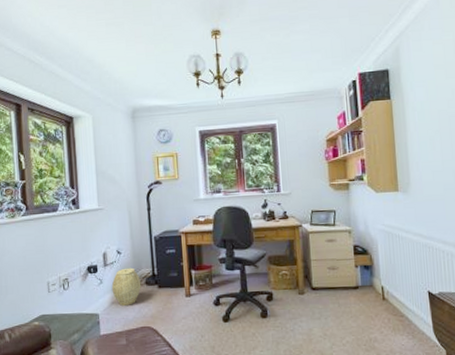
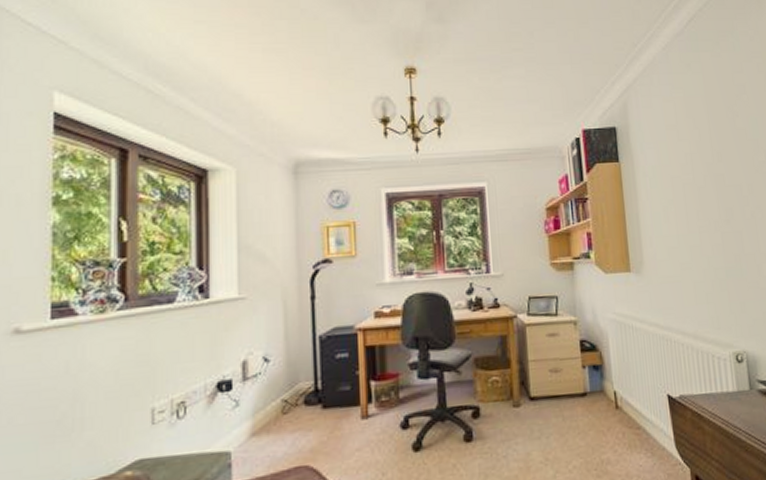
woven basket: present [111,267,141,306] -> none [253,381,298,438]

